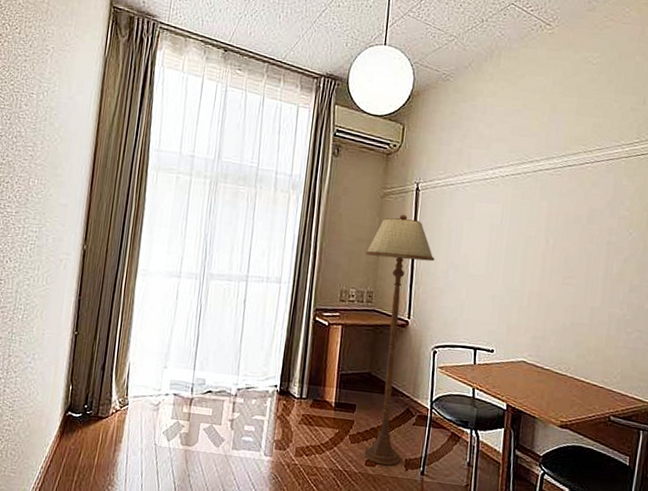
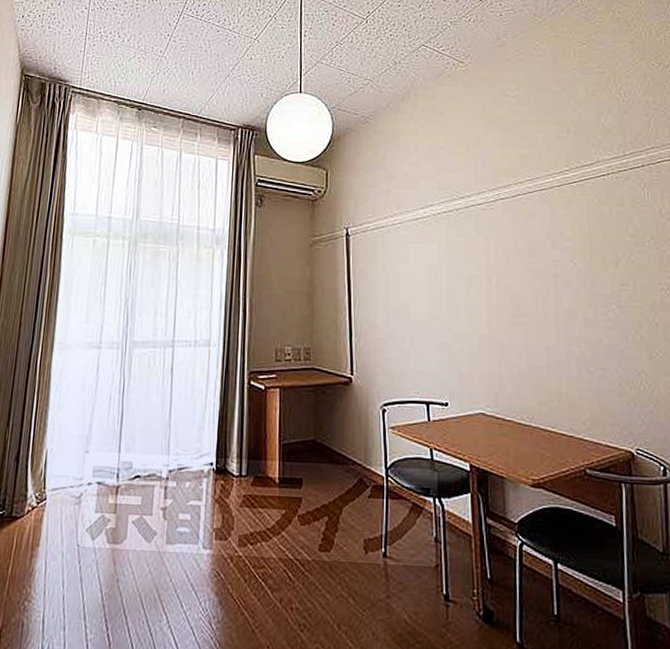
floor lamp: present [364,214,435,466] -> none [298,262,373,549]

